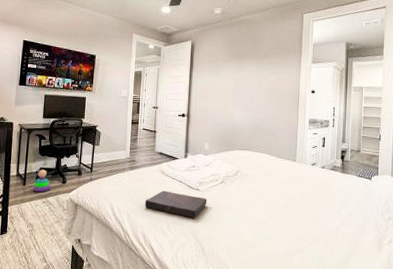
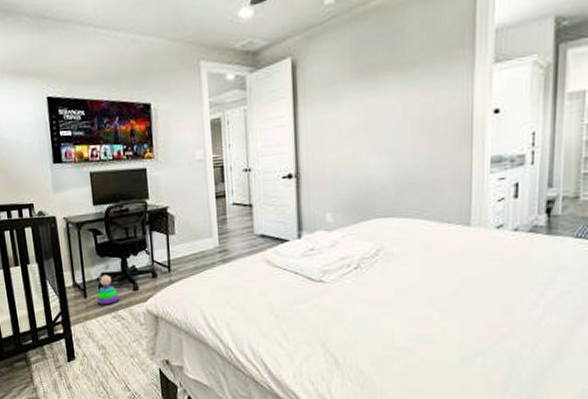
book: present [144,190,207,219] -> none [248,287,337,322]

